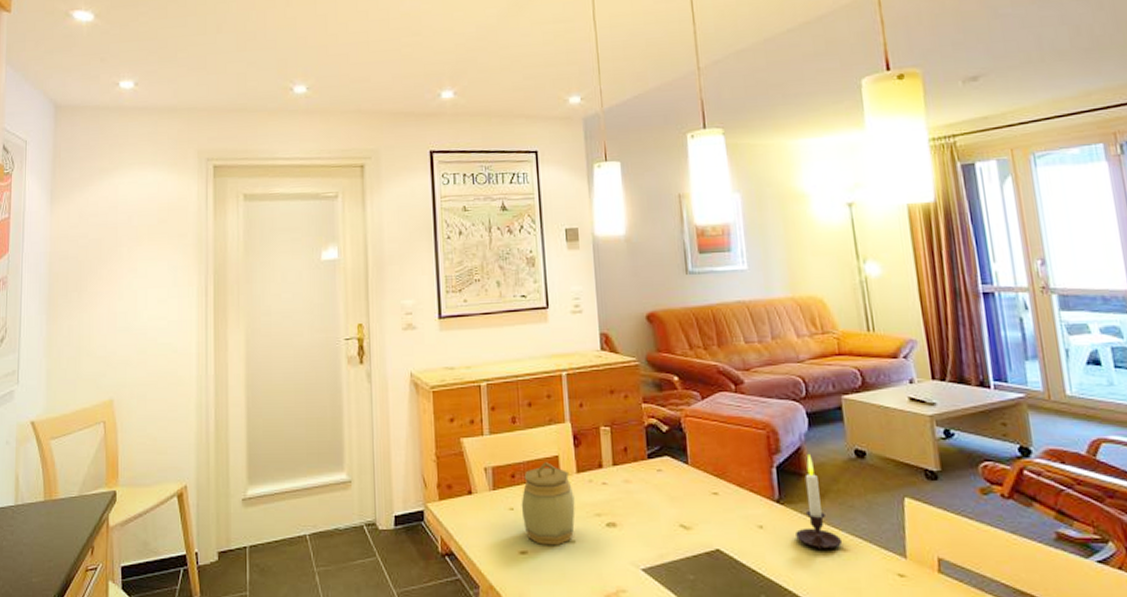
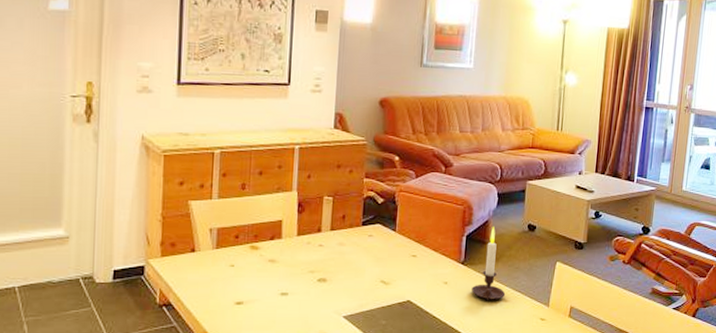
jar: present [521,462,575,544] -> none [241,225,292,296]

